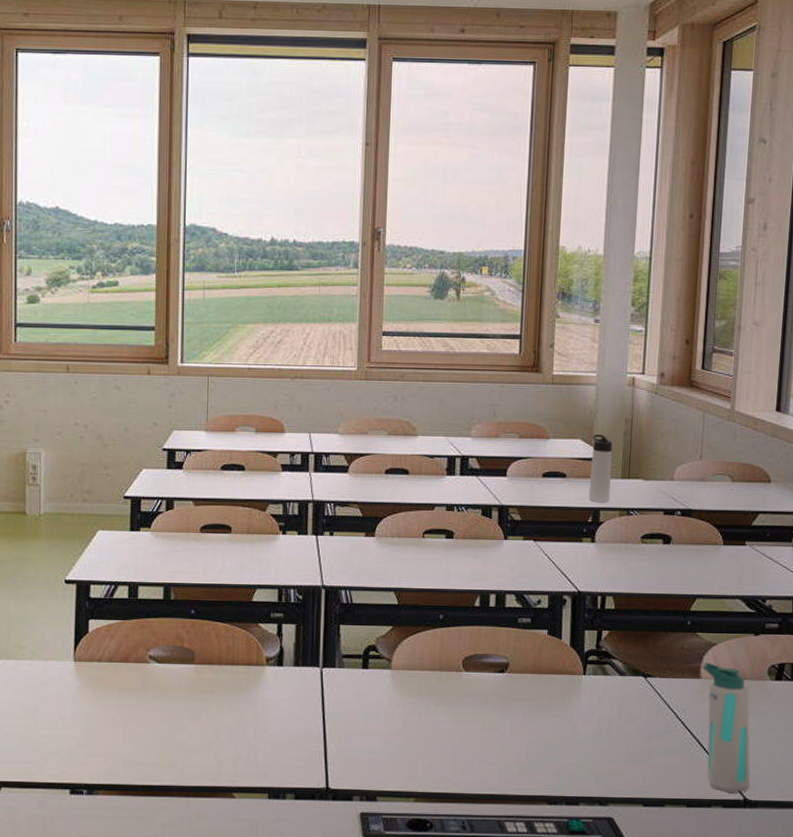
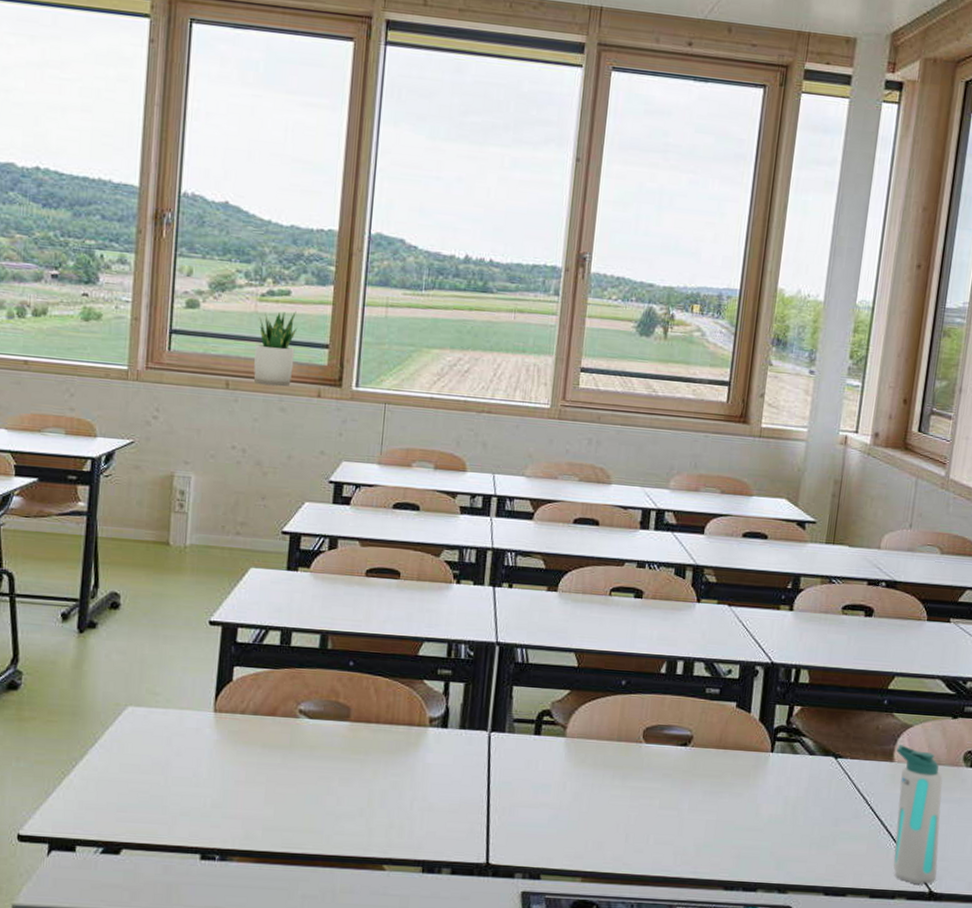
planter: none [90,298,126,368] -> present [253,310,298,387]
thermos bottle: present [588,434,613,503] -> none [789,494,819,569]

